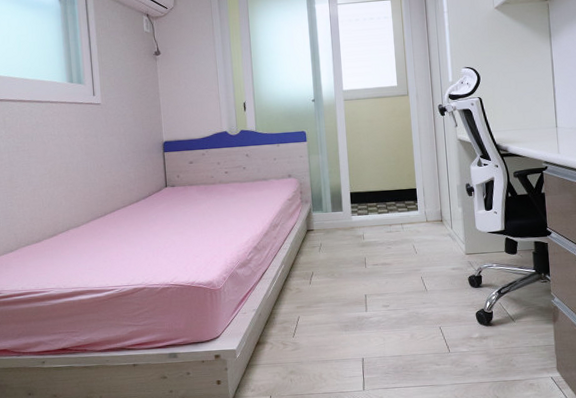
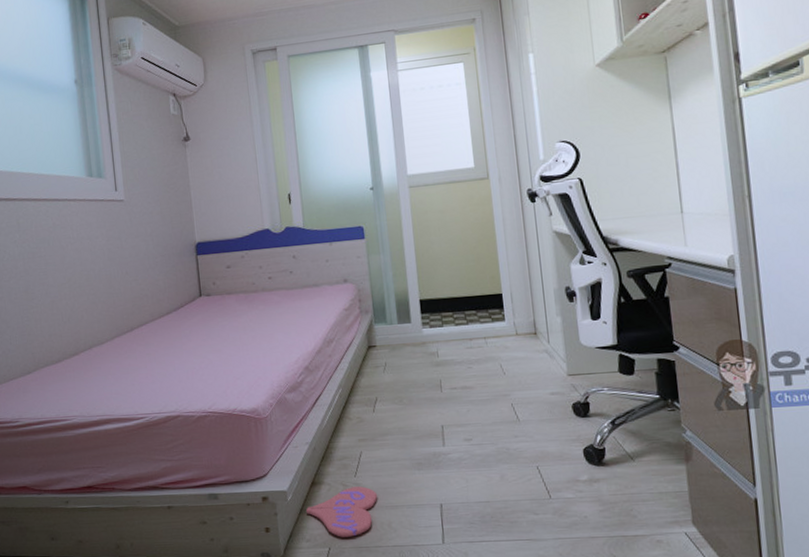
slippers: none [251,345,312,387] -> present [305,486,378,537]

